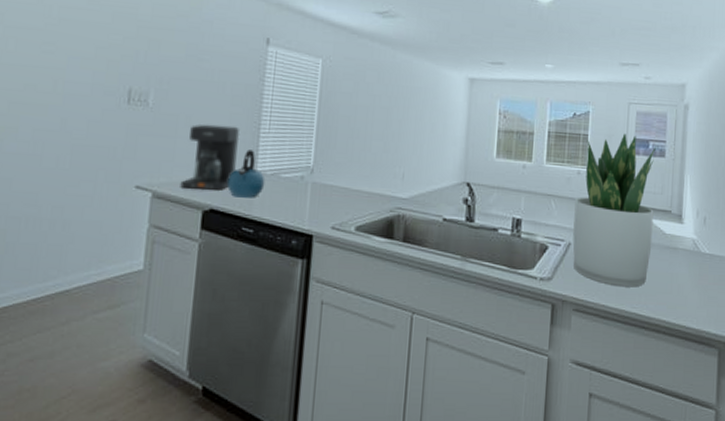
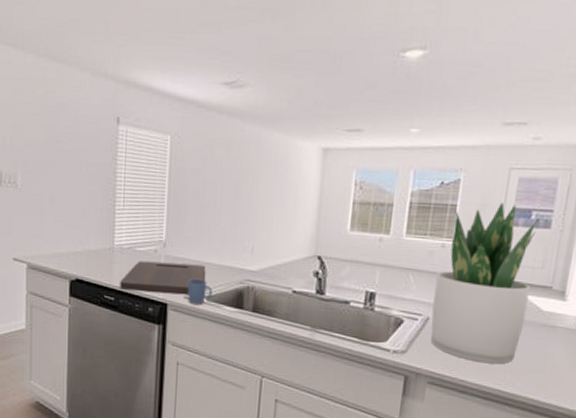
coffee maker: present [180,124,240,192] -> none [49,202,98,264]
kettle: present [227,150,265,198] -> none [90,225,123,270]
cutting board: none [260,188,356,224] -> present [120,261,206,294]
mug: none [335,208,363,235] -> present [187,279,213,305]

